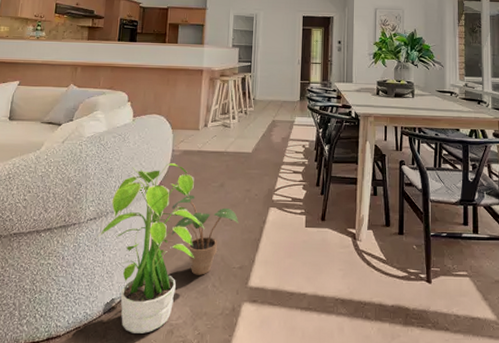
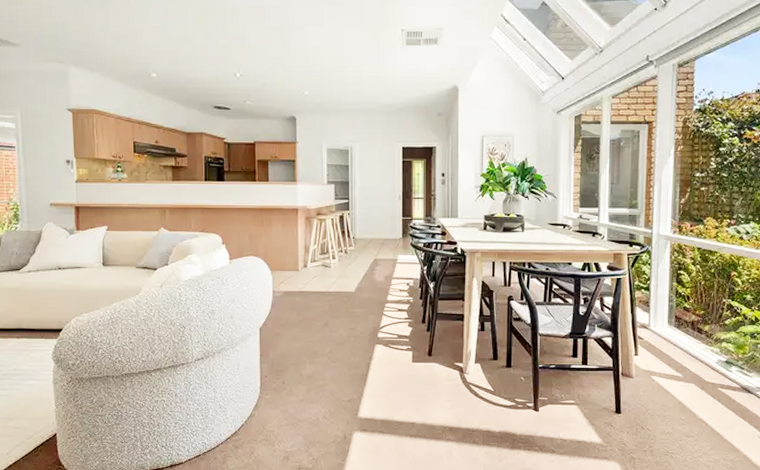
potted plant: present [96,163,205,334] -> none [205,304,312,460]
potted plant: present [170,195,239,275] -> none [277,334,345,408]

